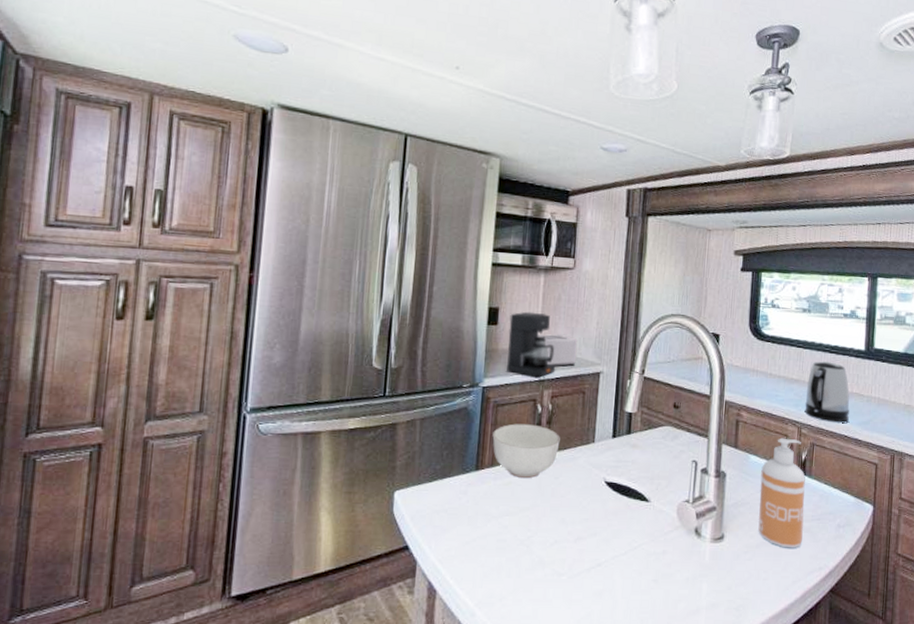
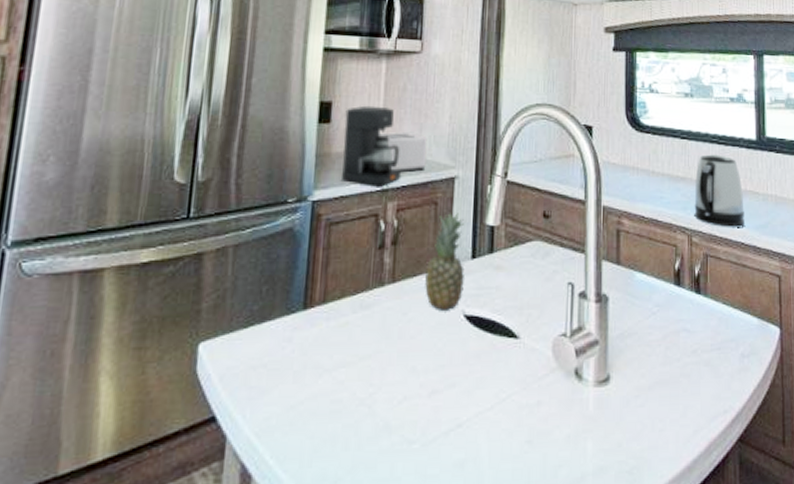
bowl: present [492,423,560,478] -> none [324,246,409,316]
fruit: none [573,401,607,477] -> present [424,213,464,310]
soap dispenser: present [758,438,806,548] -> none [649,249,702,388]

